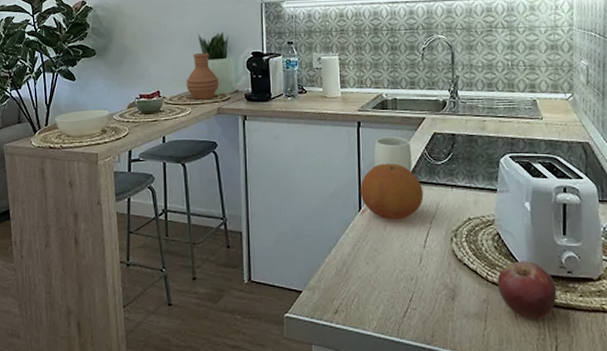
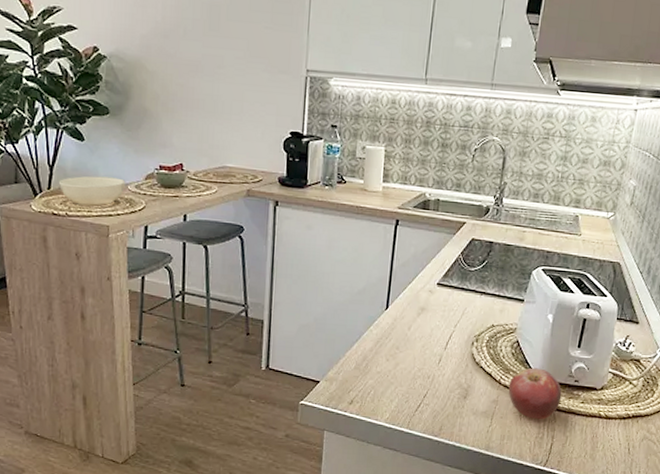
vase: present [186,53,219,100] -> none [213,126,251,179]
planter: present [197,32,239,96] -> none [230,104,273,177]
fruit: present [360,163,424,220] -> none [389,265,453,321]
mug: present [373,136,412,172] -> none [407,237,447,276]

